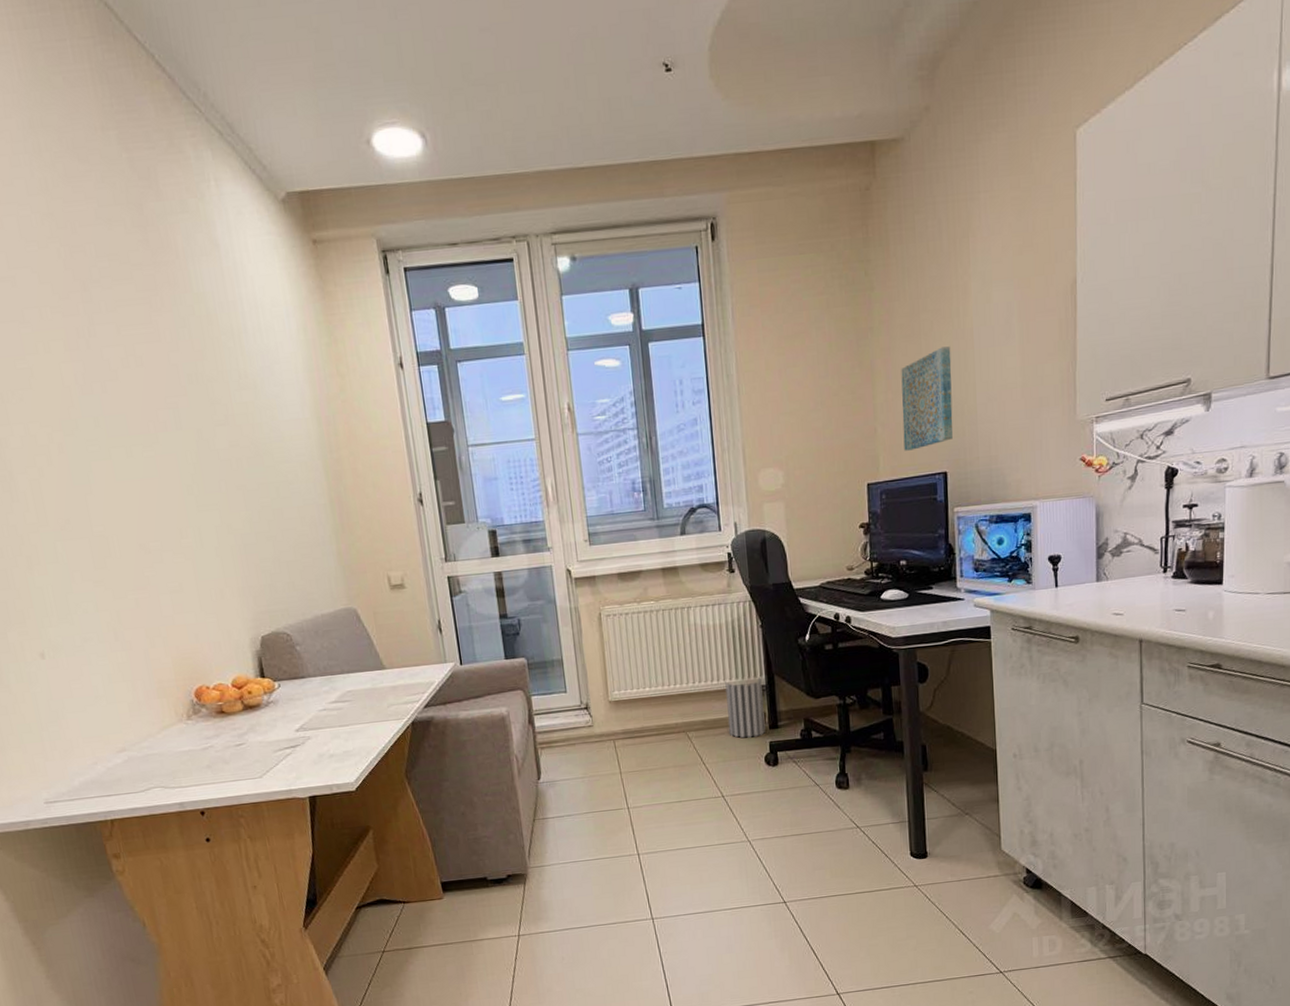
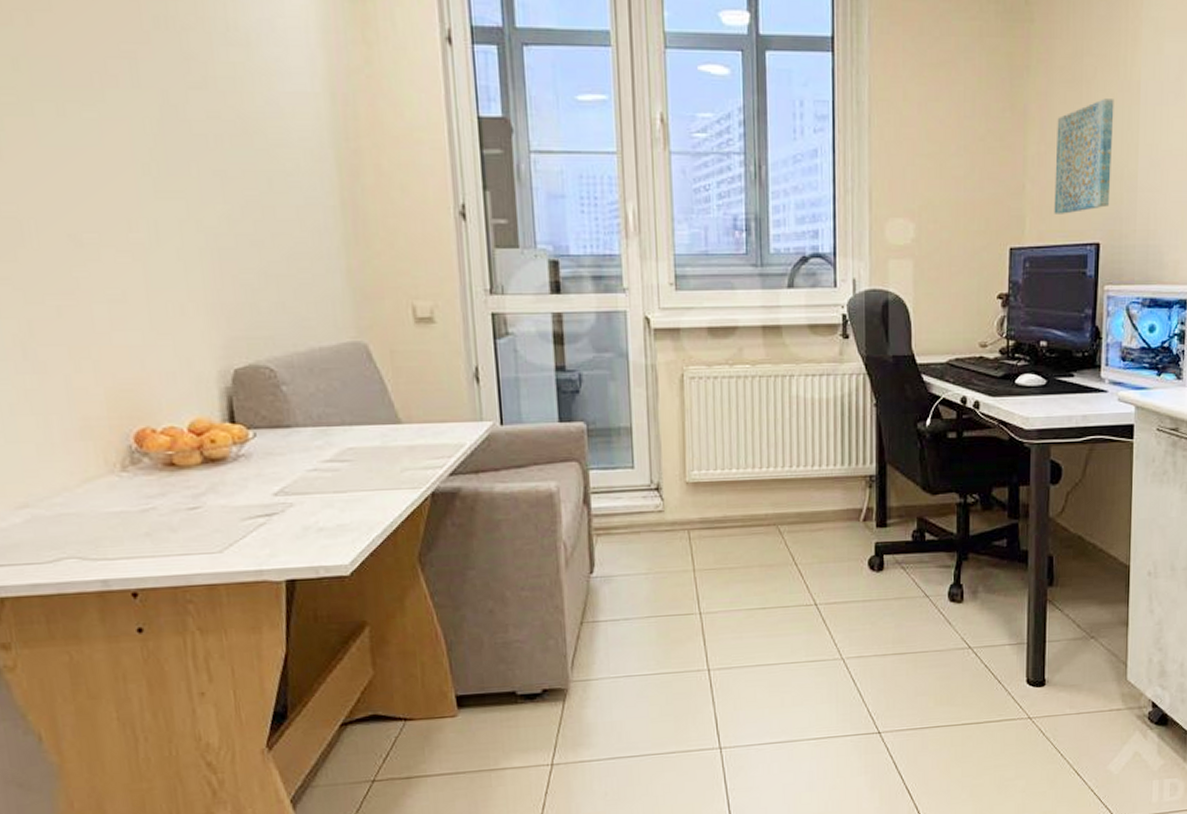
wastebasket: present [724,677,766,738] -> none [827,464,873,537]

